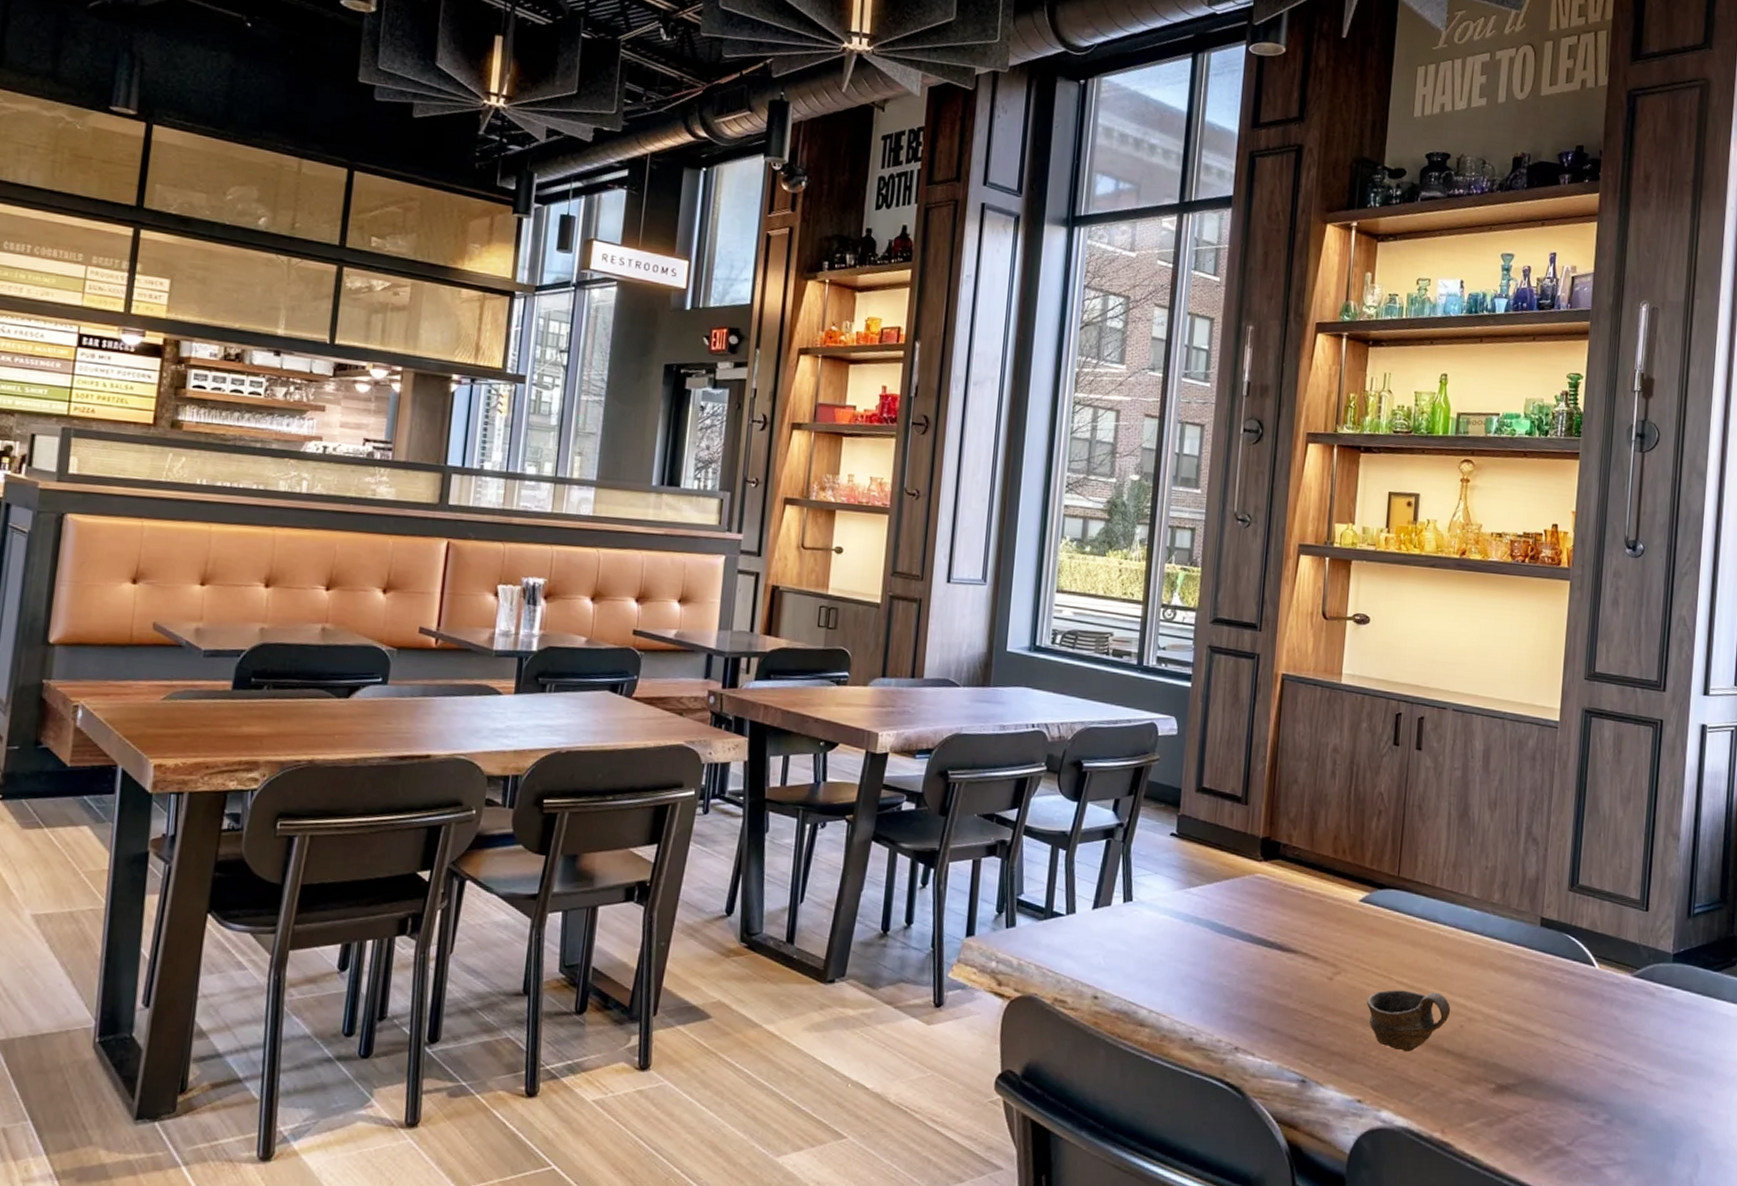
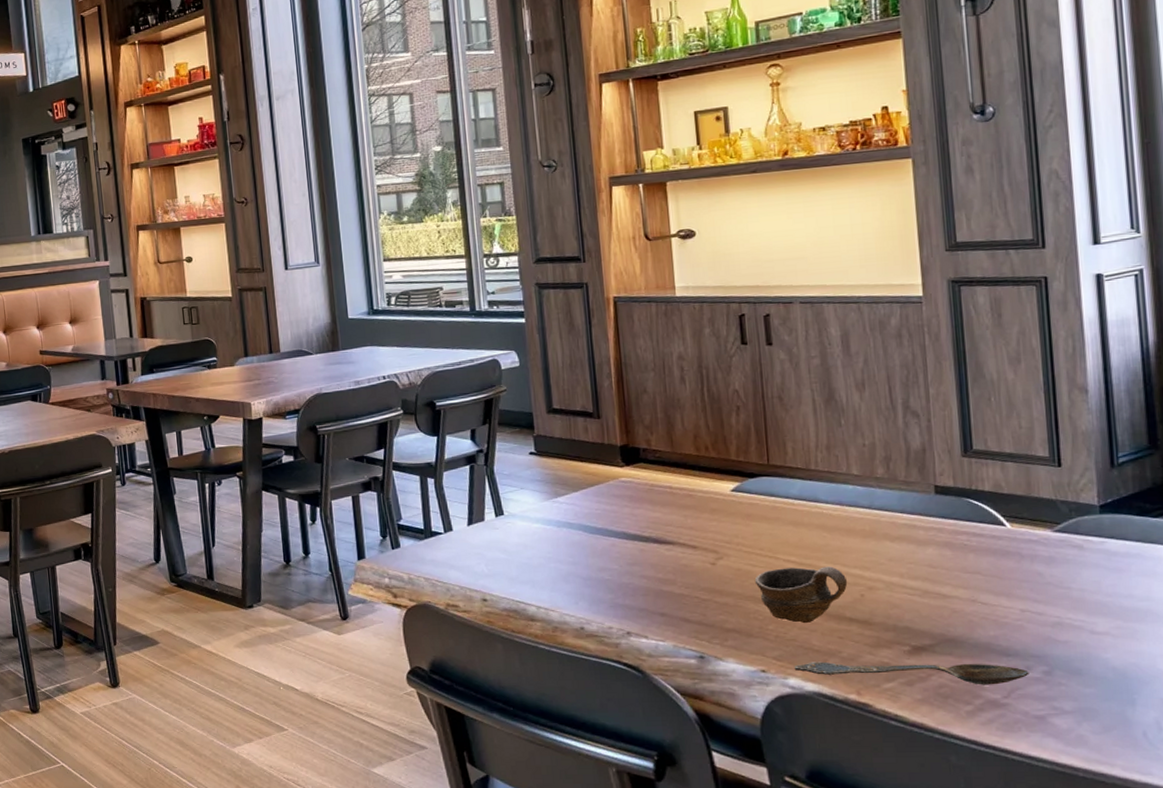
spoon: none [1388,1094,1593,1131] -> present [793,661,1029,685]

